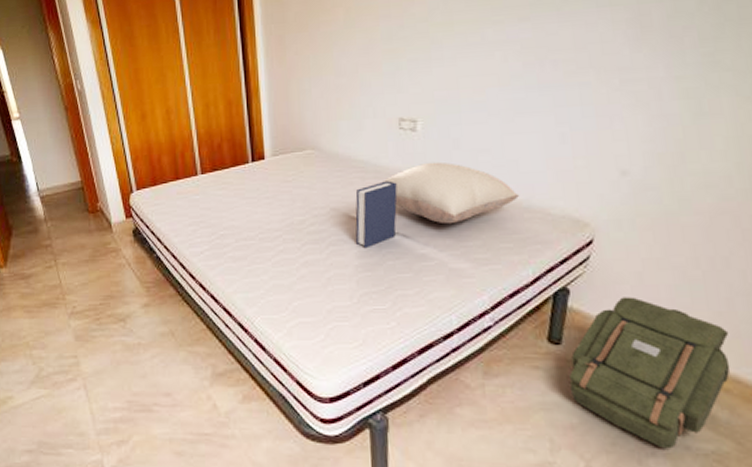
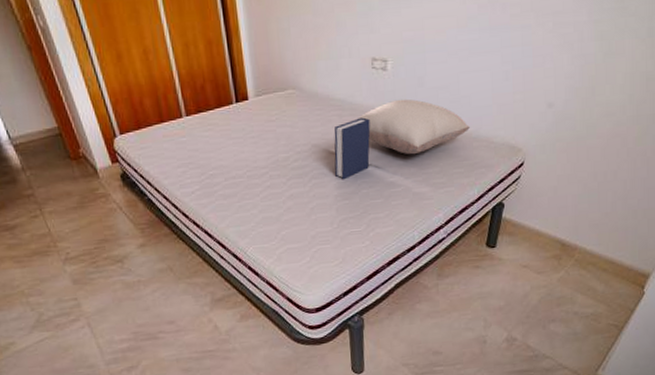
backpack: present [569,297,731,449] -> none [500,206,611,316]

